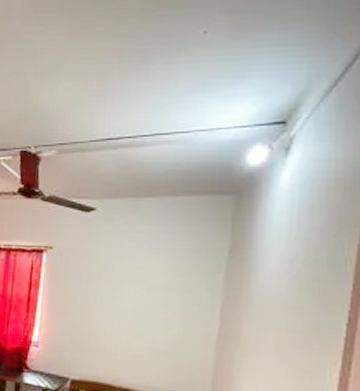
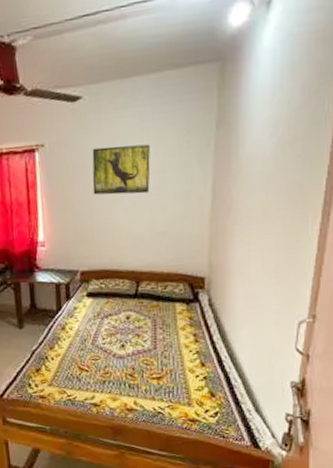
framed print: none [95,257,158,310] -> present [92,144,150,195]

